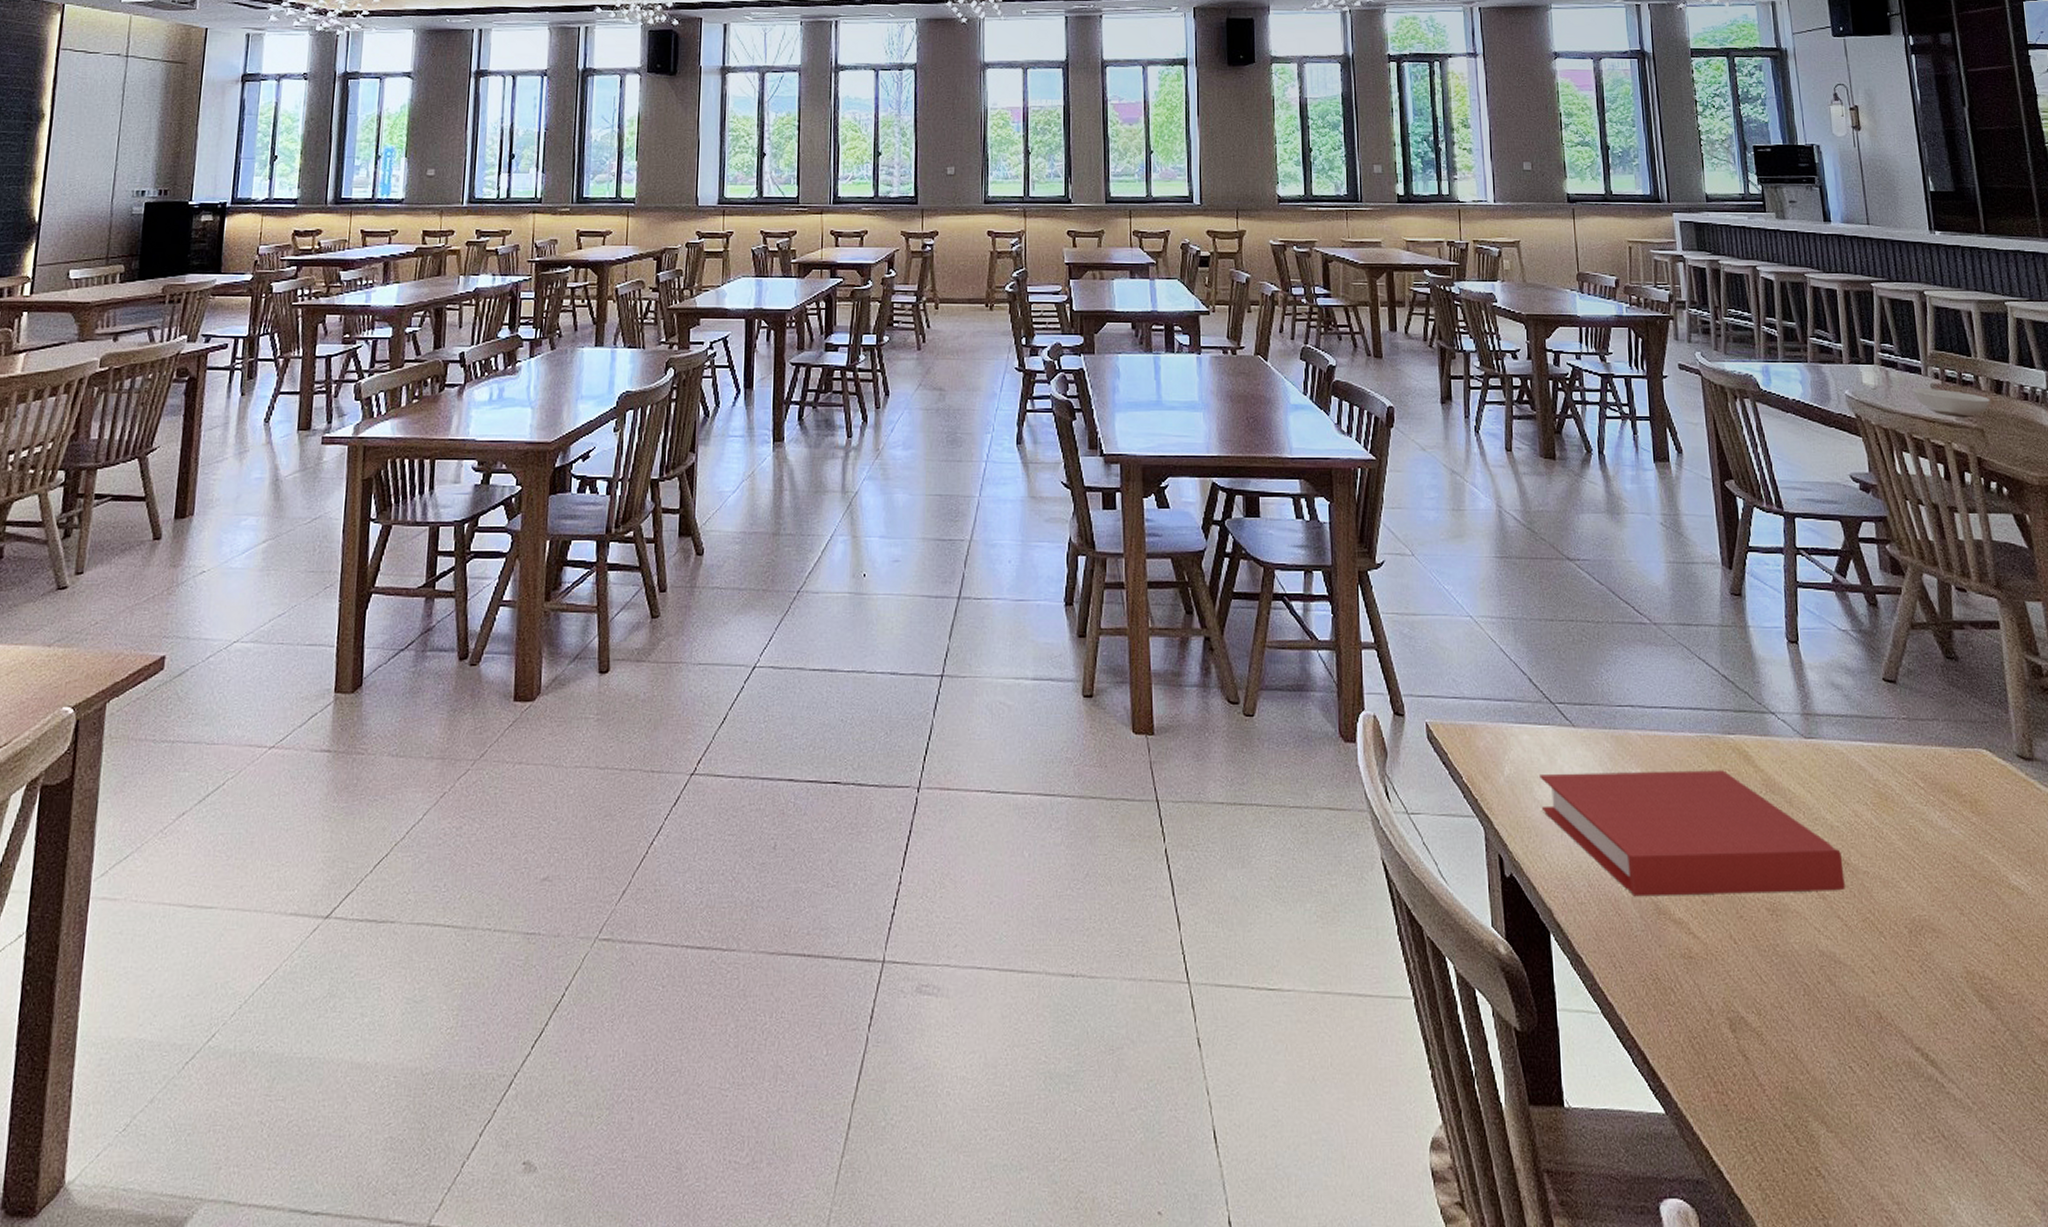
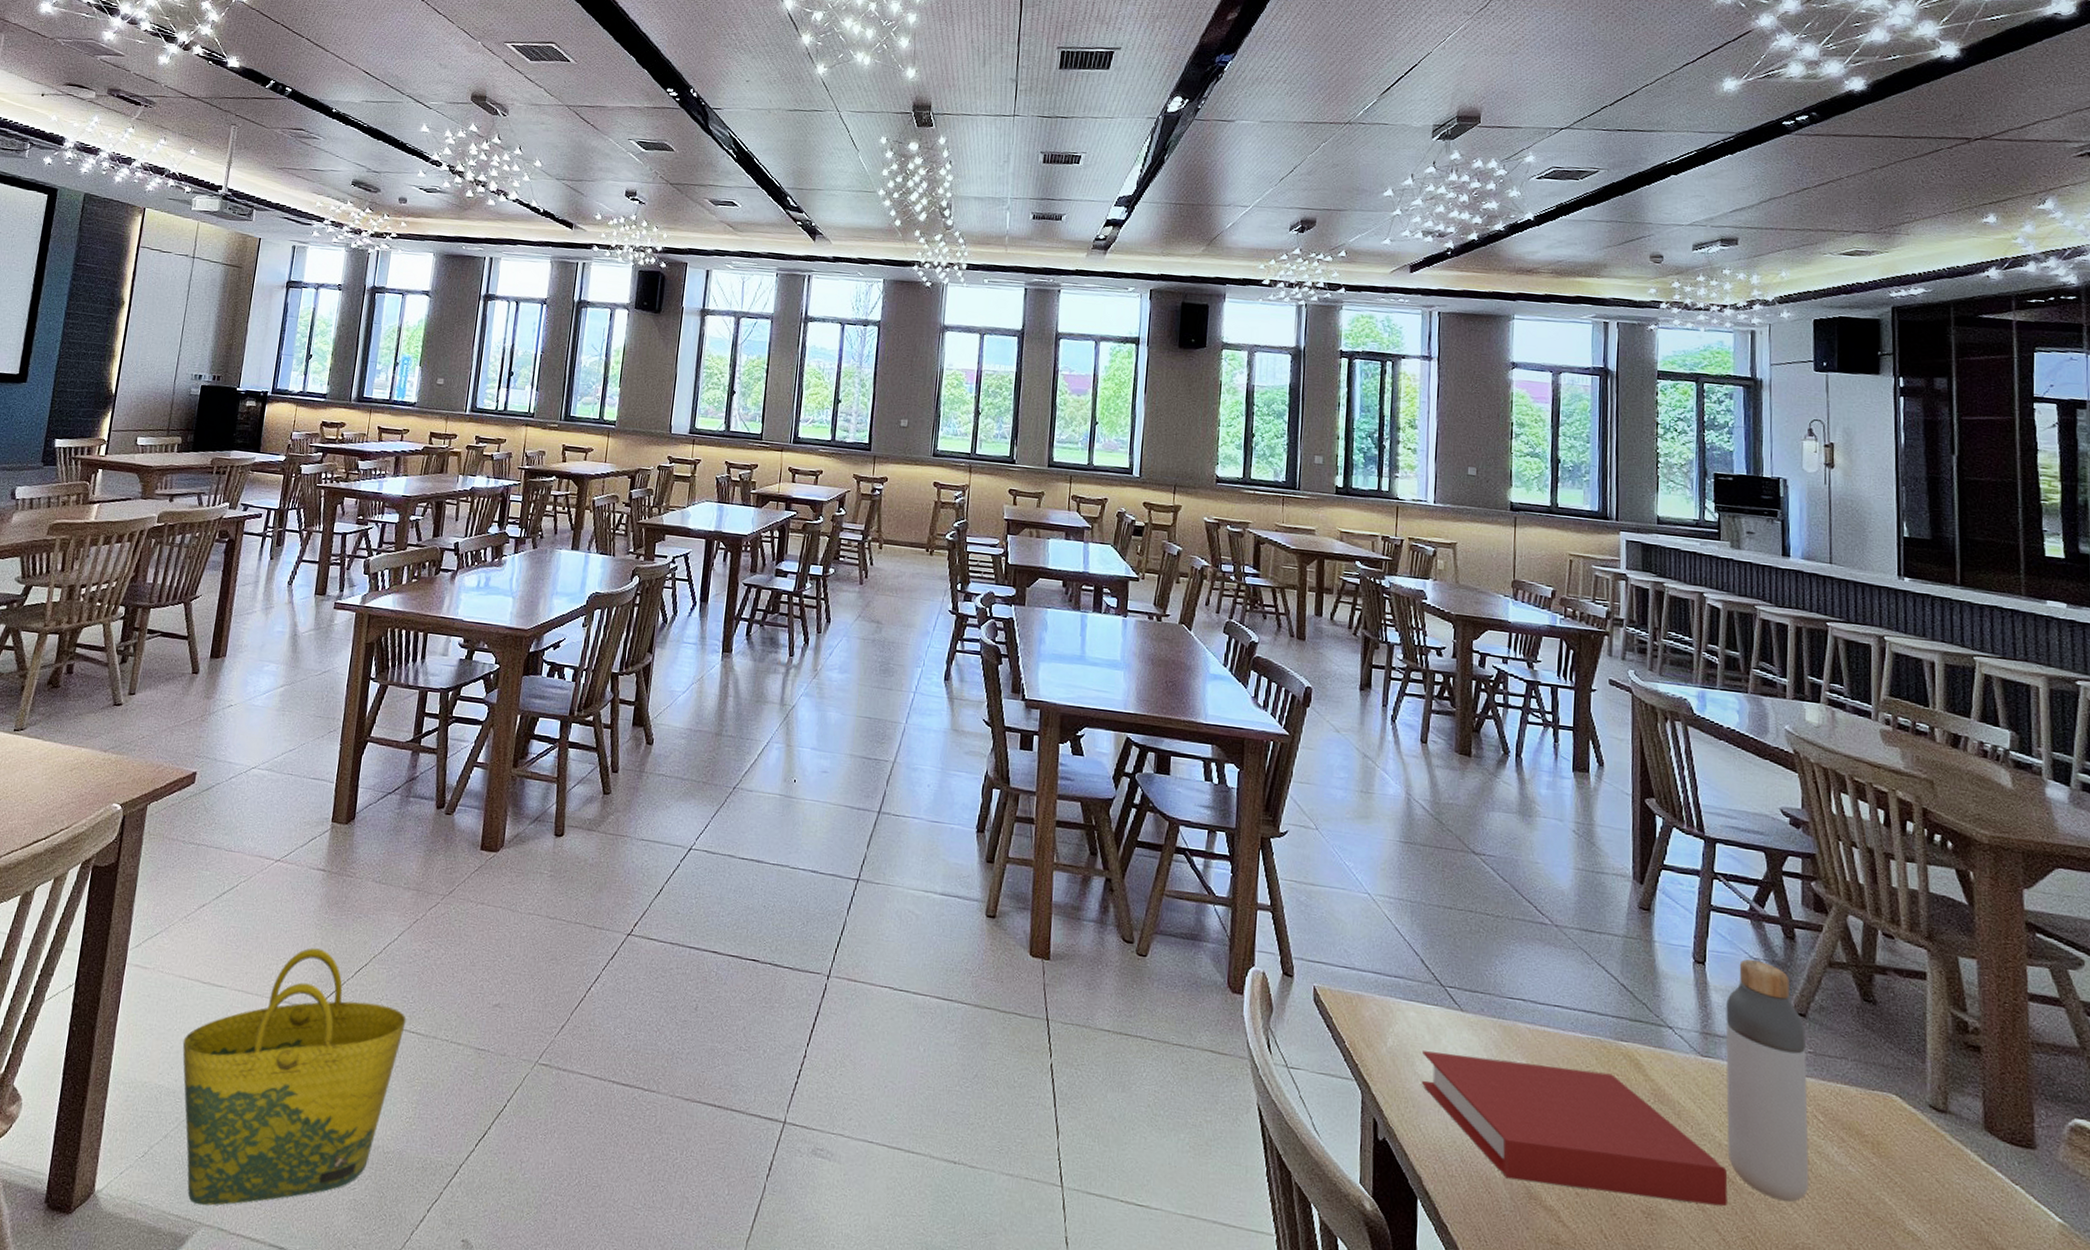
tote bag: none [166,845,439,1178] -> present [182,948,406,1206]
bottle: none [1822,631,1918,875] -> present [1725,959,1809,1202]
bowl: present [1911,387,1990,418] -> none [1858,731,1944,768]

